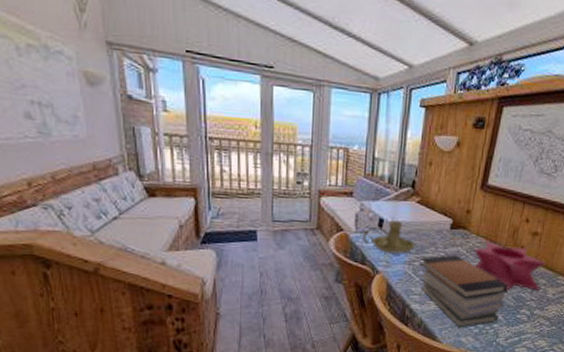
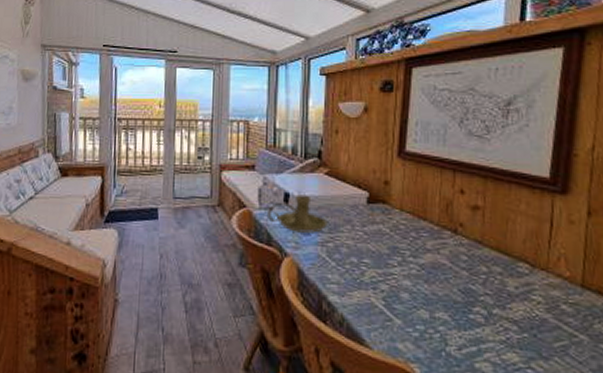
book stack: present [419,255,508,328] -> none [334,234,451,330]
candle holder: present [473,241,546,291] -> none [398,217,497,282]

